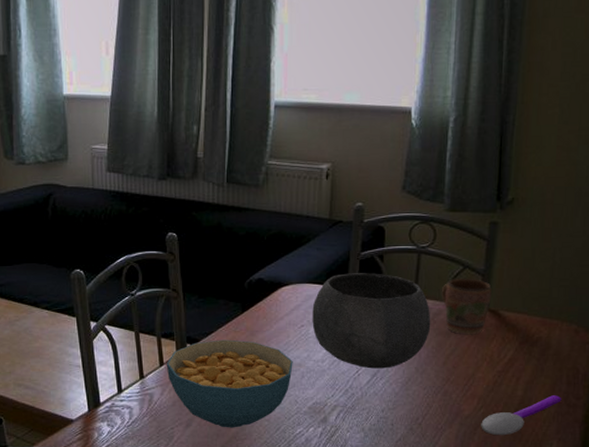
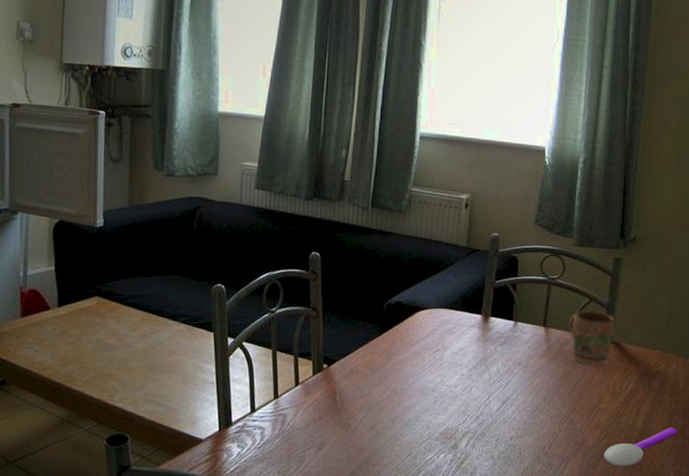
cereal bowl: present [166,339,293,428] -> none [301,361,427,453]
bowl: present [312,273,431,369] -> none [447,300,559,396]

